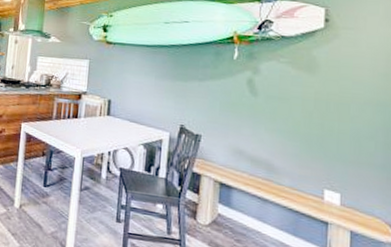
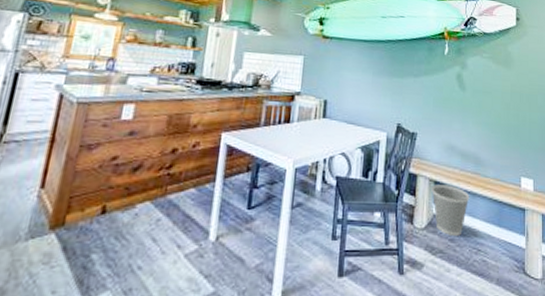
wastebasket: none [216,186,260,238] -> present [432,184,470,236]

